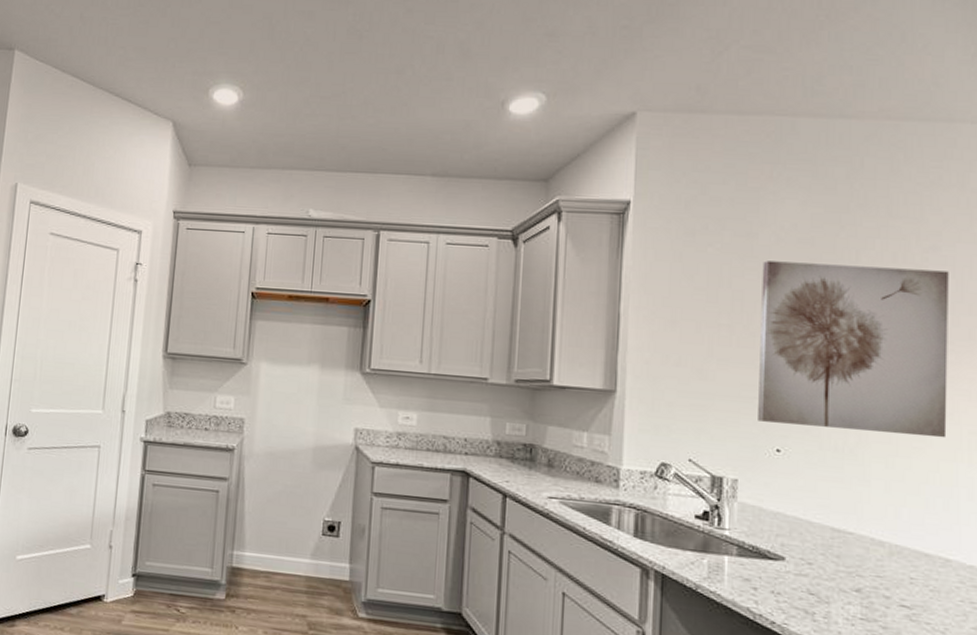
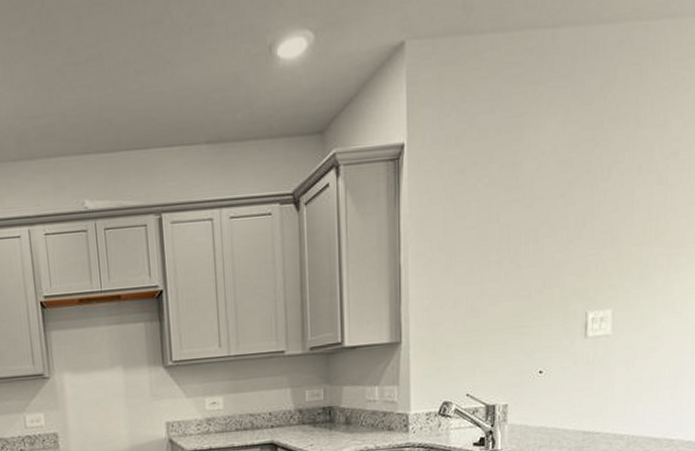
wall art: present [758,260,949,438] -> none [524,175,685,348]

